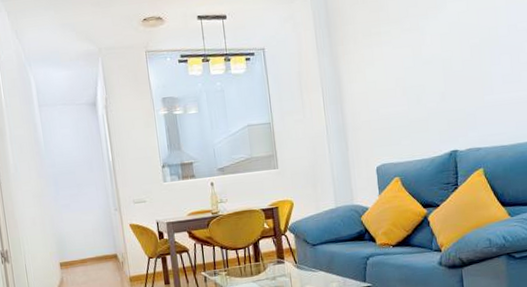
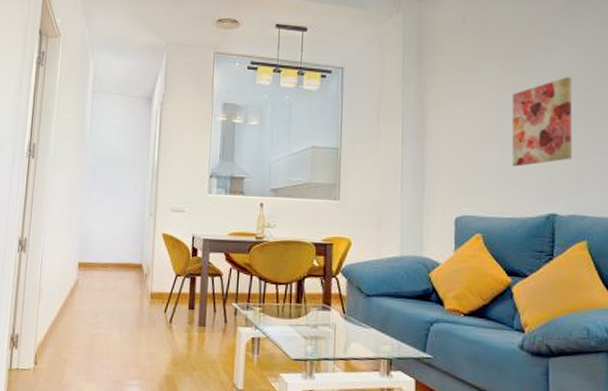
wall art: none [412,29,465,115] -> present [512,77,572,167]

